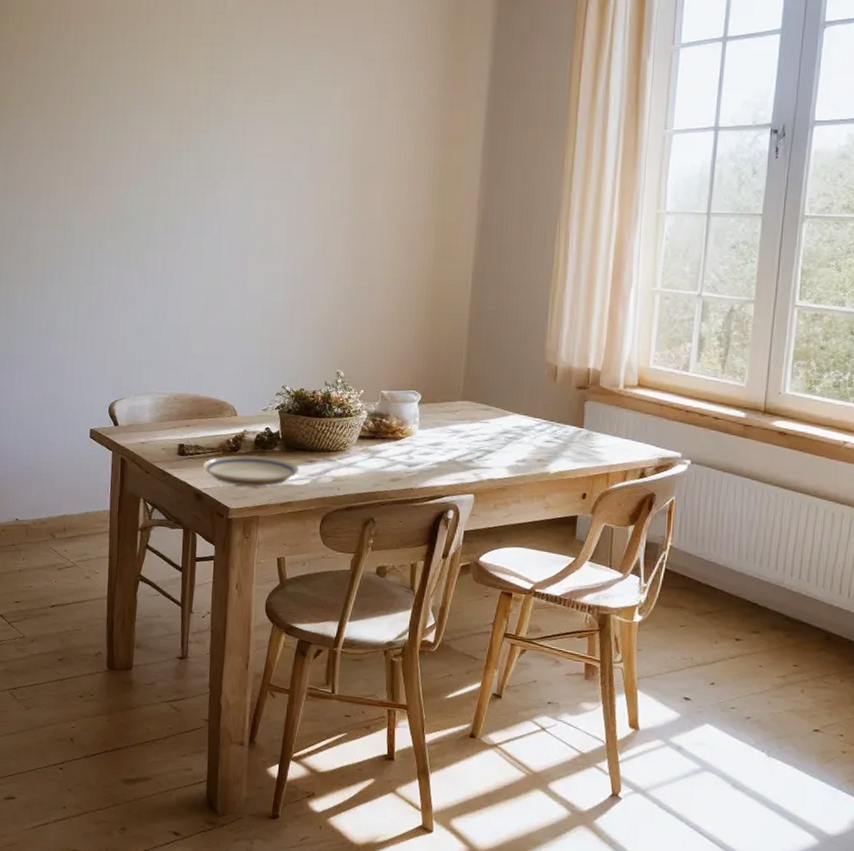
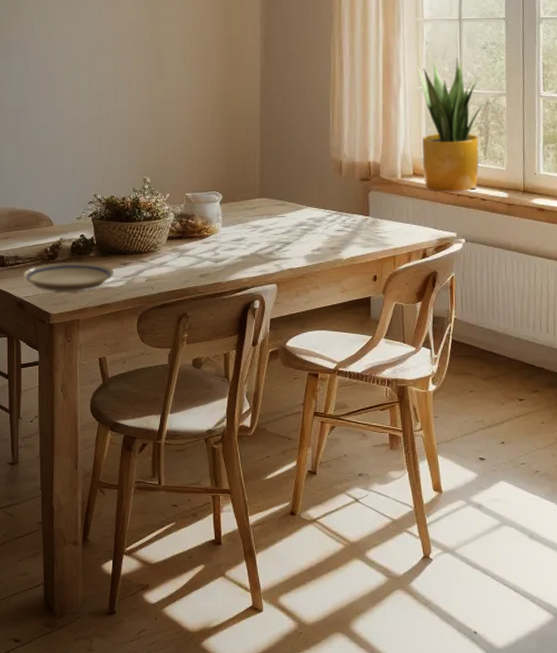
planter: none [649,258,732,408] -> present [417,58,488,192]

